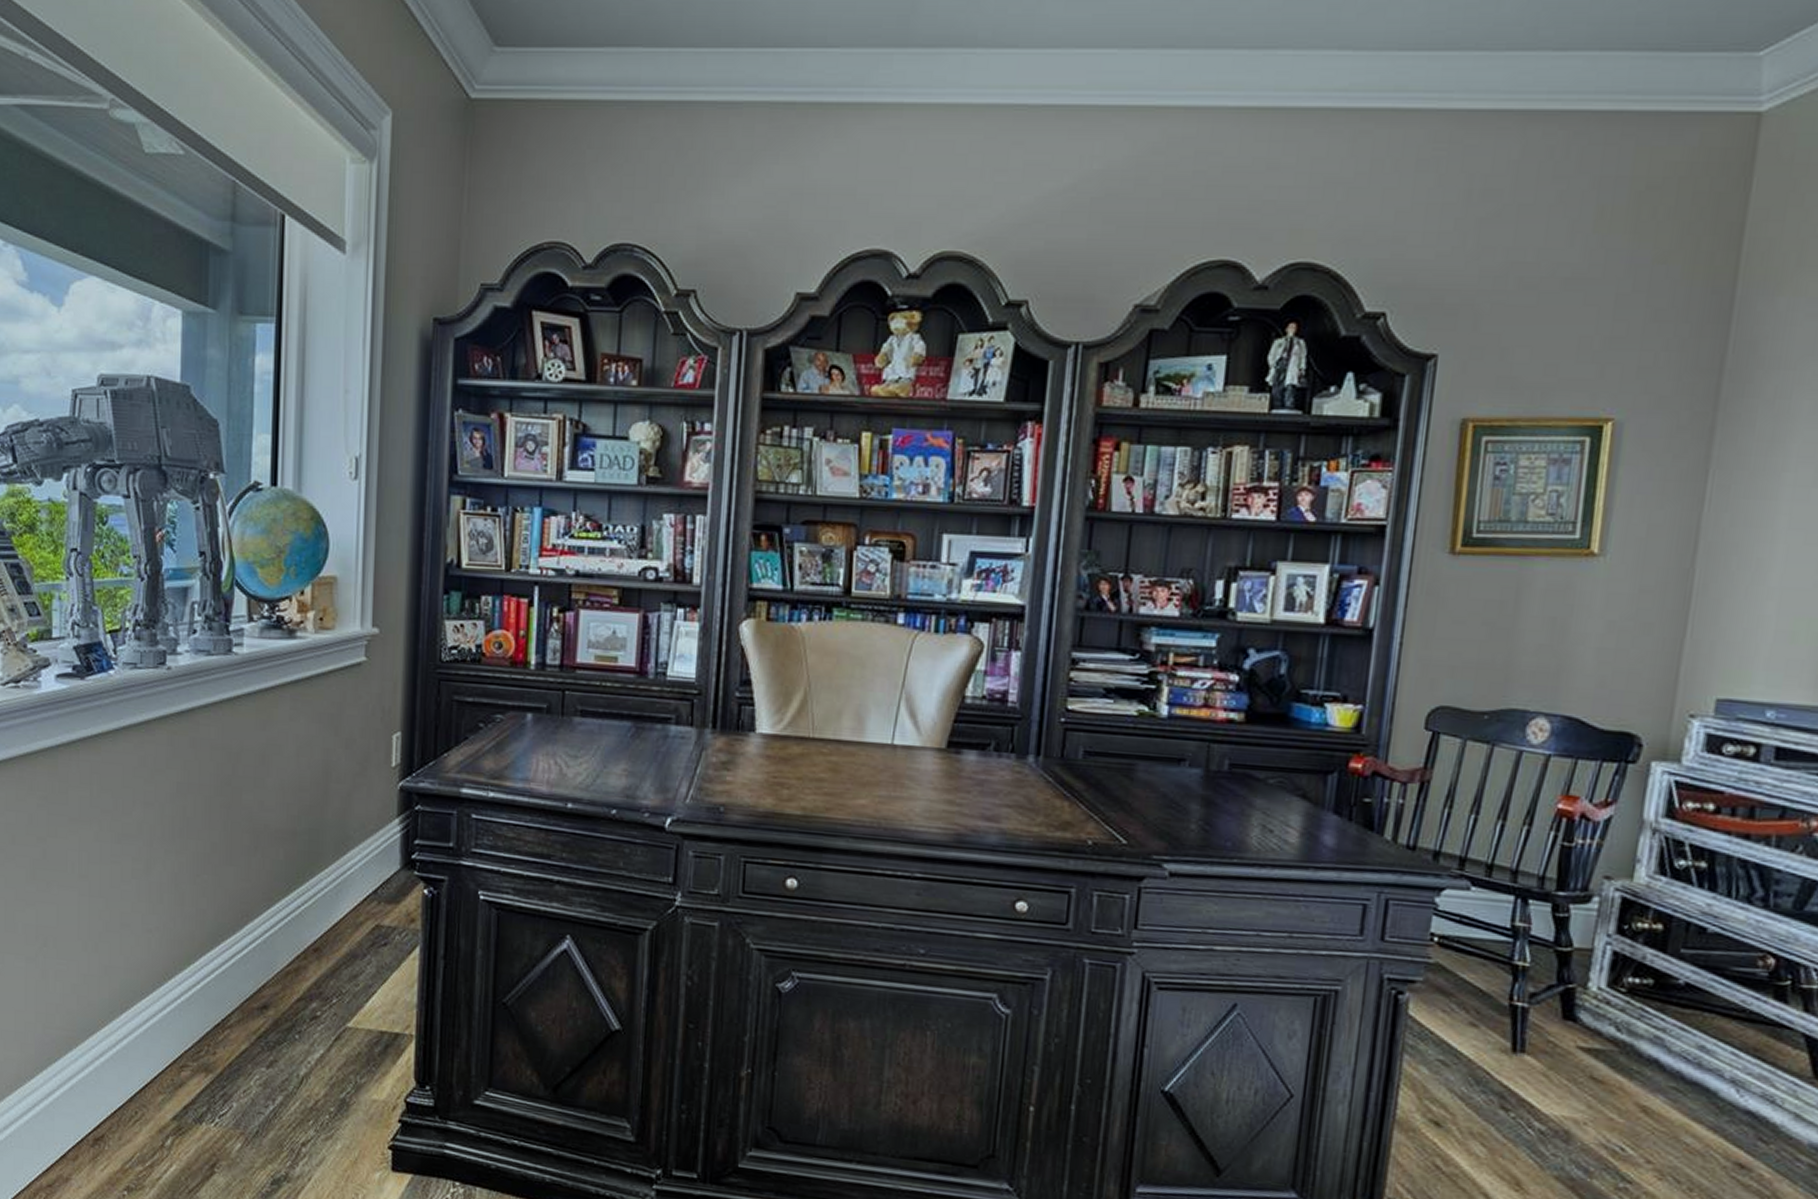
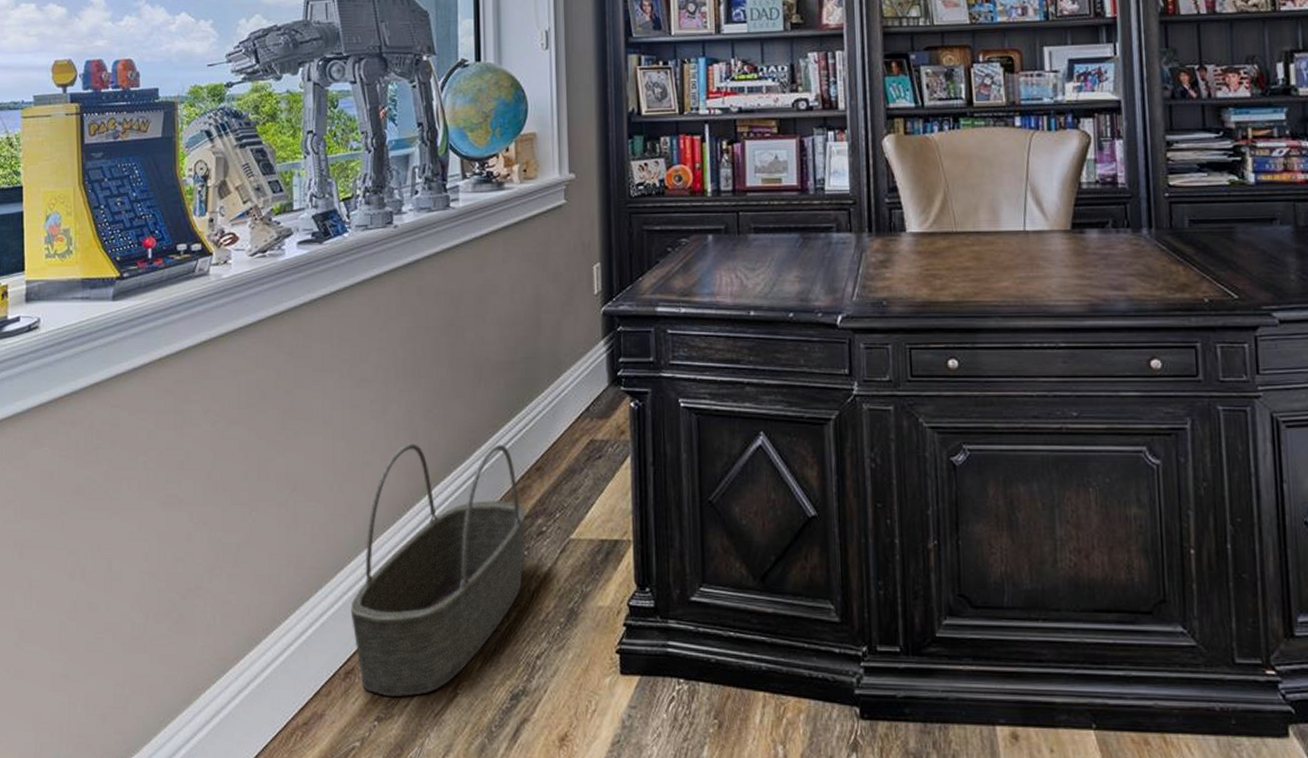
basket: none [102,907,299,1170] -> present [350,442,526,697]

